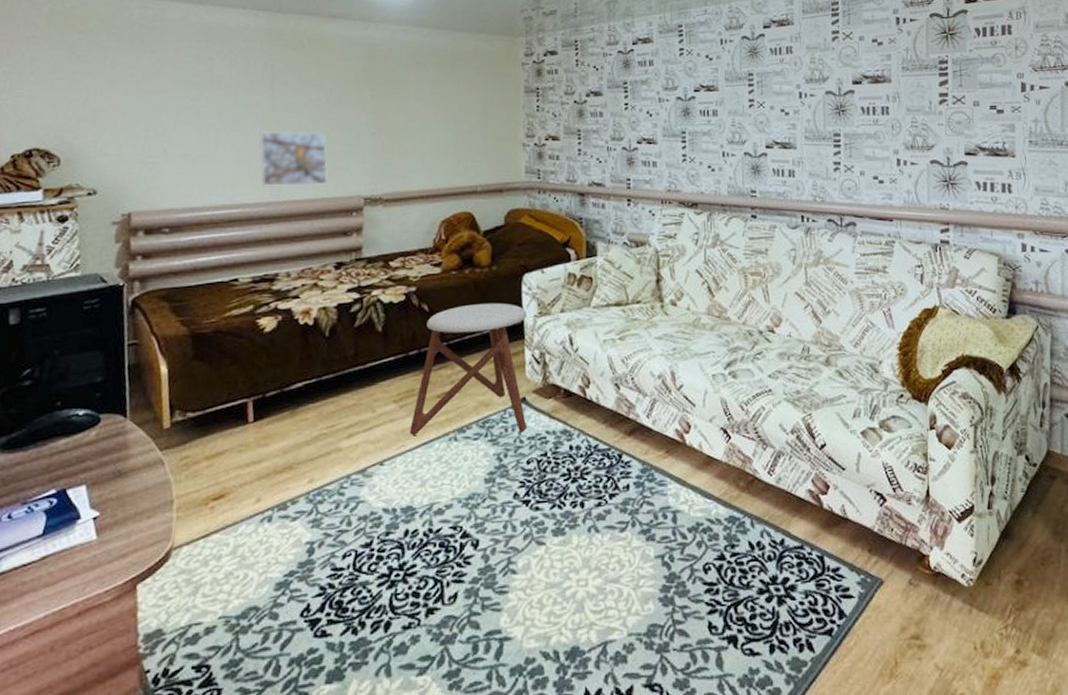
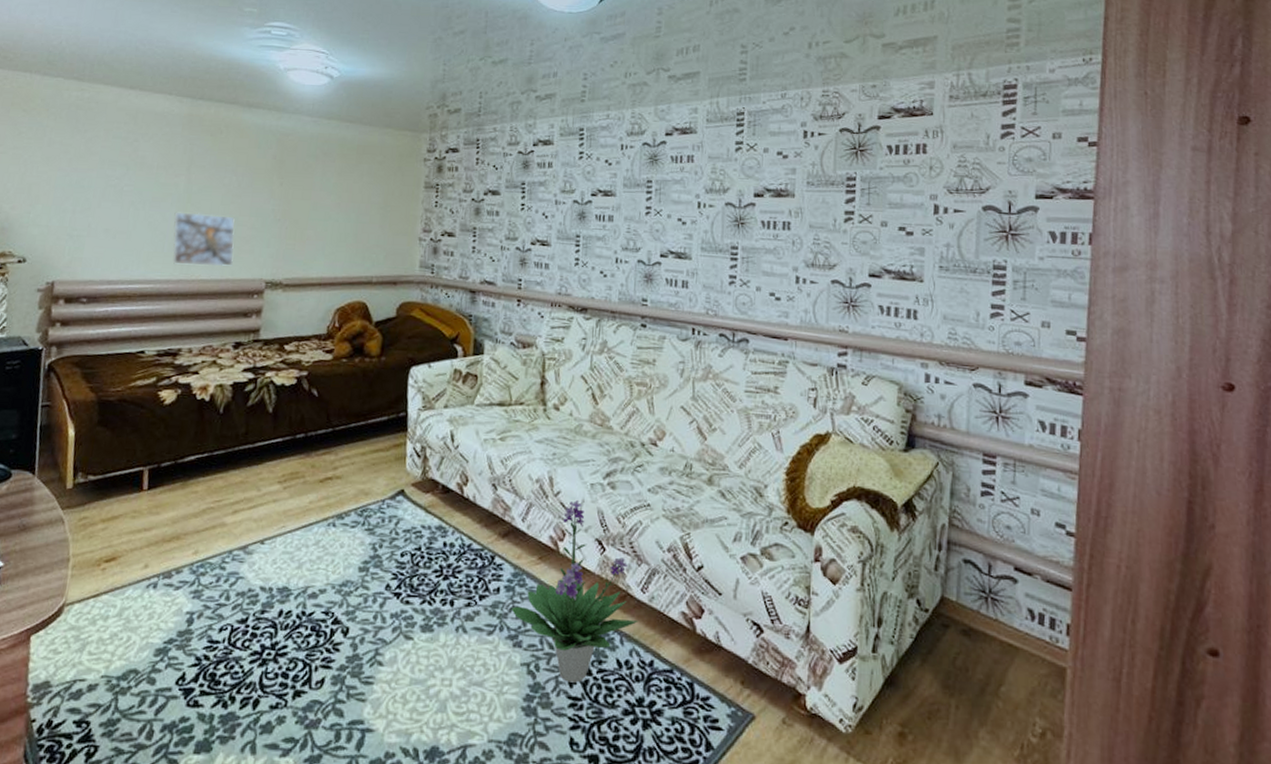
stool: present [410,302,528,435] -> none [291,392,412,525]
potted plant: none [641,392,767,569] -> present [511,500,638,683]

